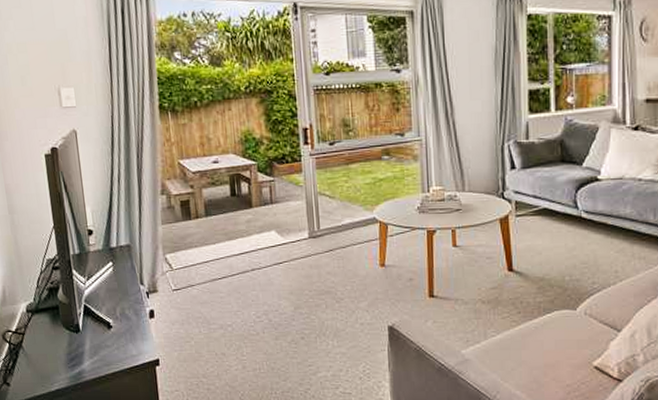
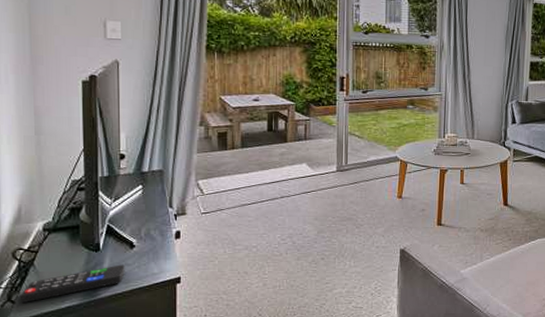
remote control: none [14,346,106,385] -> present [21,264,125,302]

